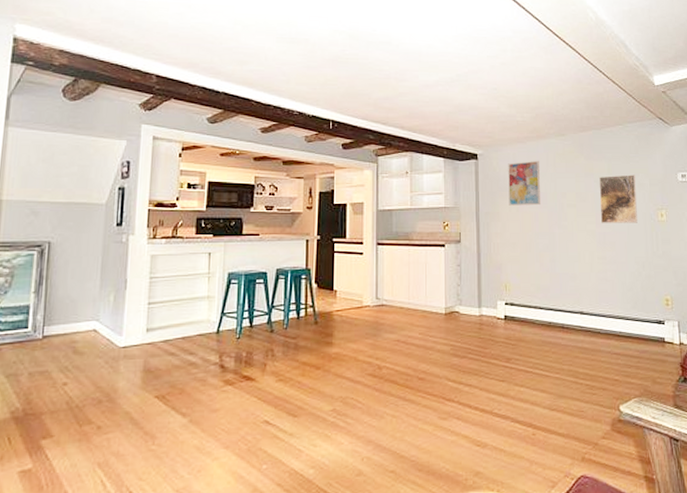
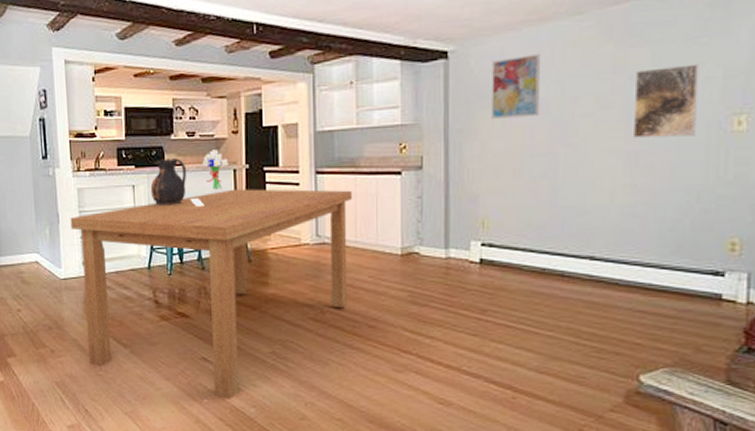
dining table: none [138,257,407,462] -> present [70,189,353,399]
ceramic jug: none [226,229,263,272] -> present [150,158,187,205]
bouquet: none [264,222,302,273] -> present [190,150,229,206]

